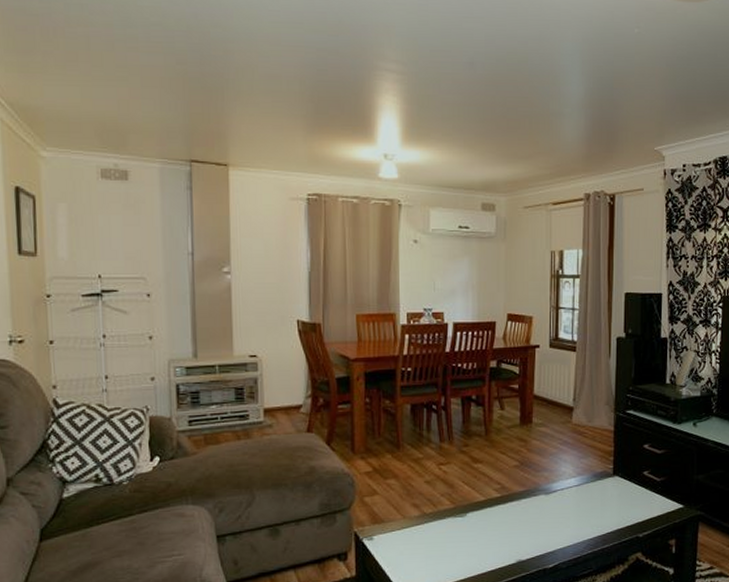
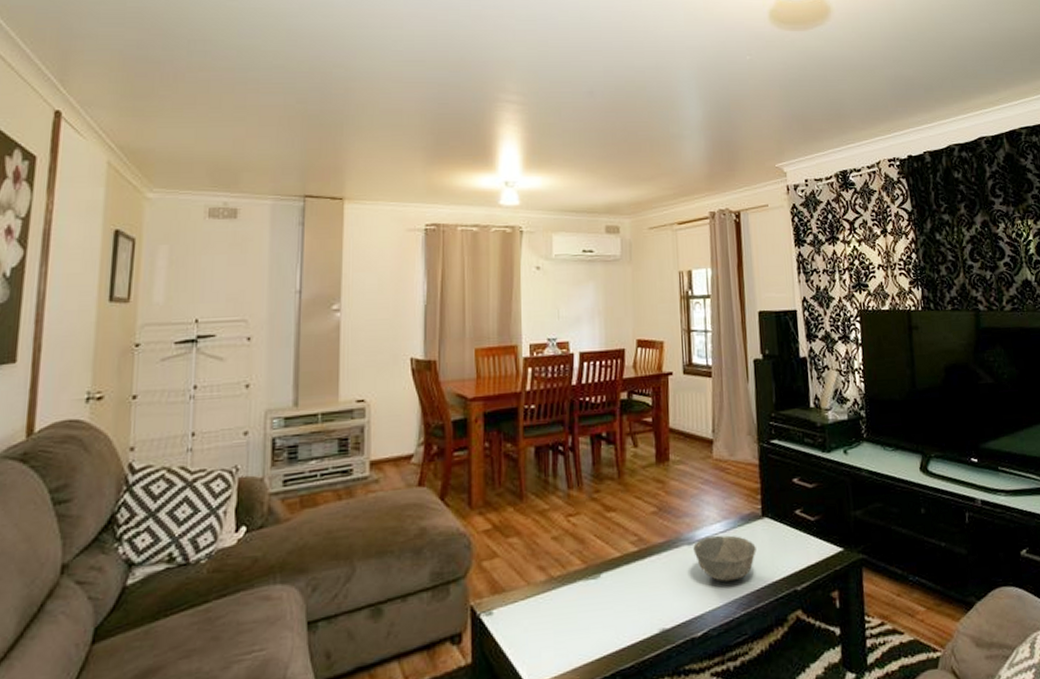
bowl: none [550,488,606,527] -> present [693,535,756,582]

